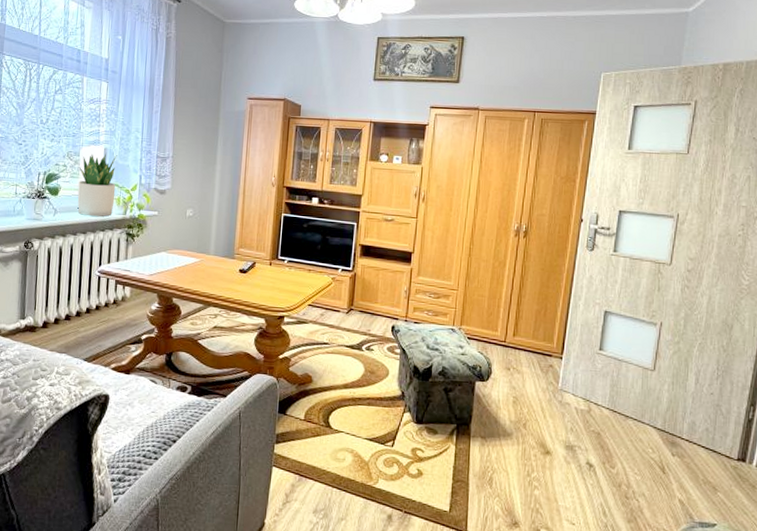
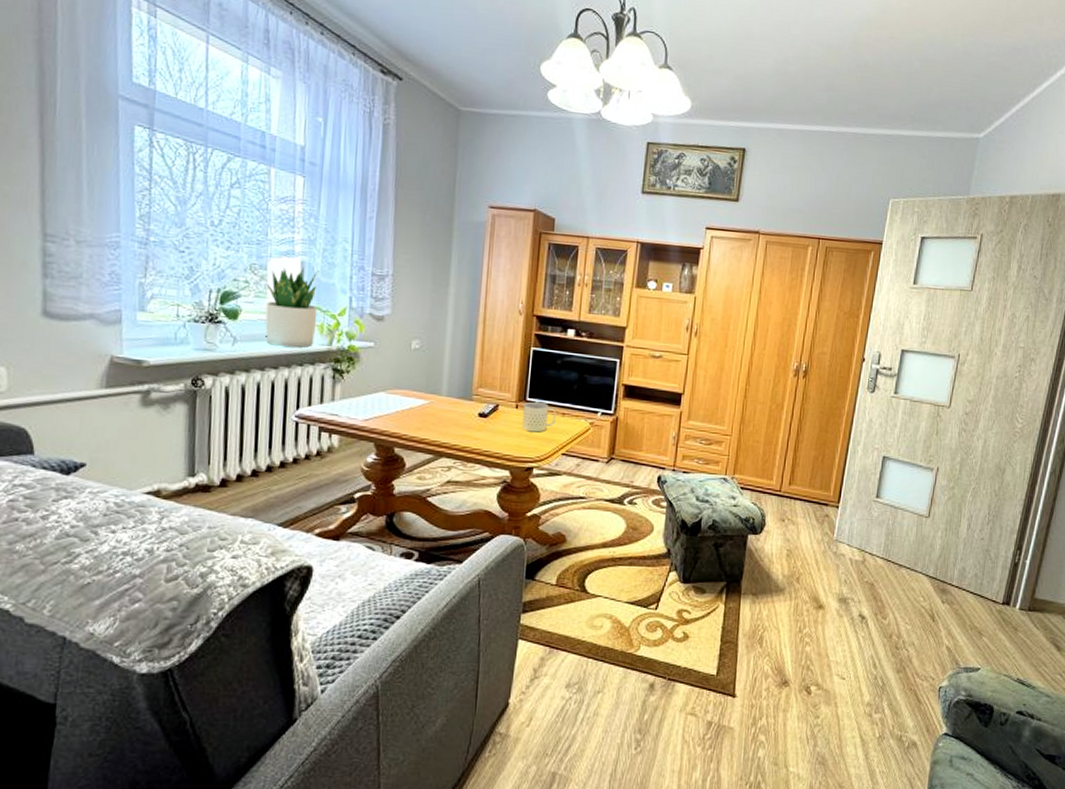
mug: none [275,259,303,286] -> present [522,401,556,433]

